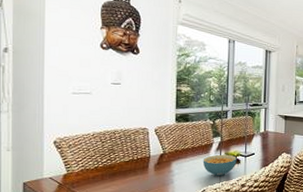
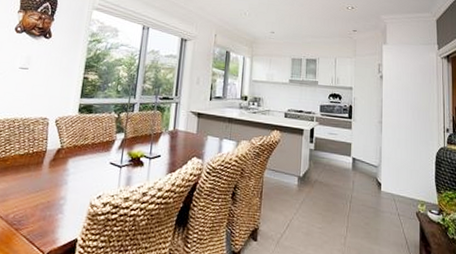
cereal bowl: present [202,154,237,176] -> none [102,153,140,180]

